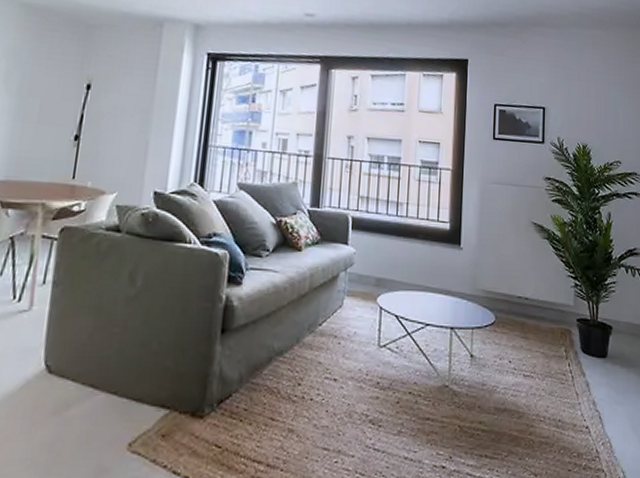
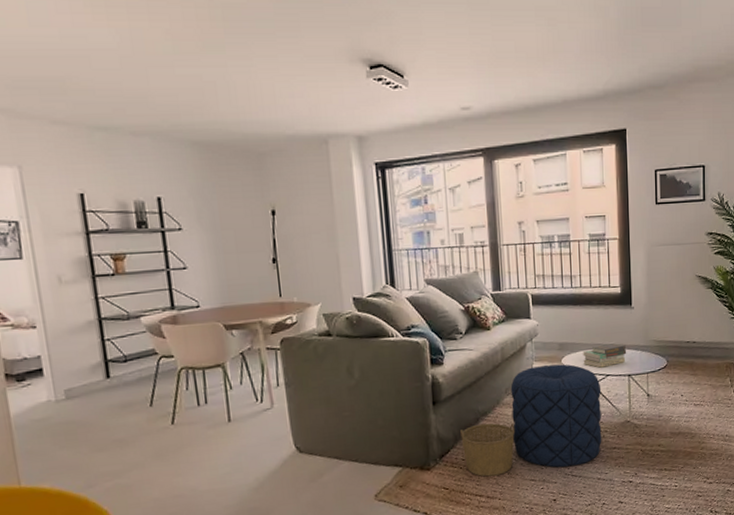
basket: none [247,365,314,437] -> present [460,423,516,477]
pouf: none [308,301,419,437] -> present [510,364,602,468]
books: none [401,286,451,315] -> present [583,343,627,368]

